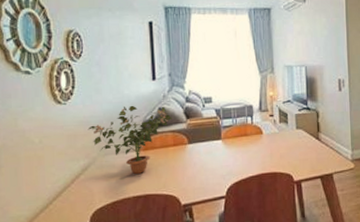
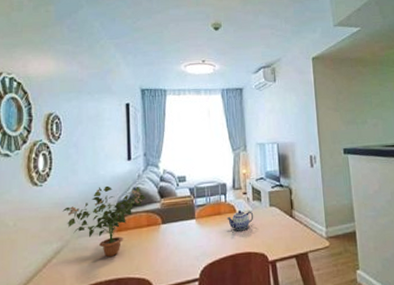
teapot: none [253,132,280,152] -> present [227,210,254,231]

